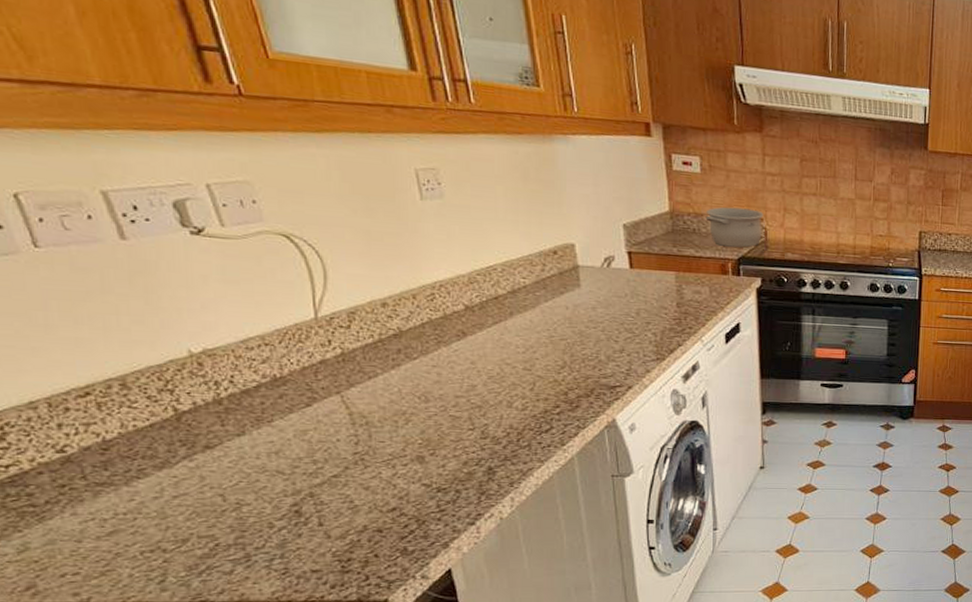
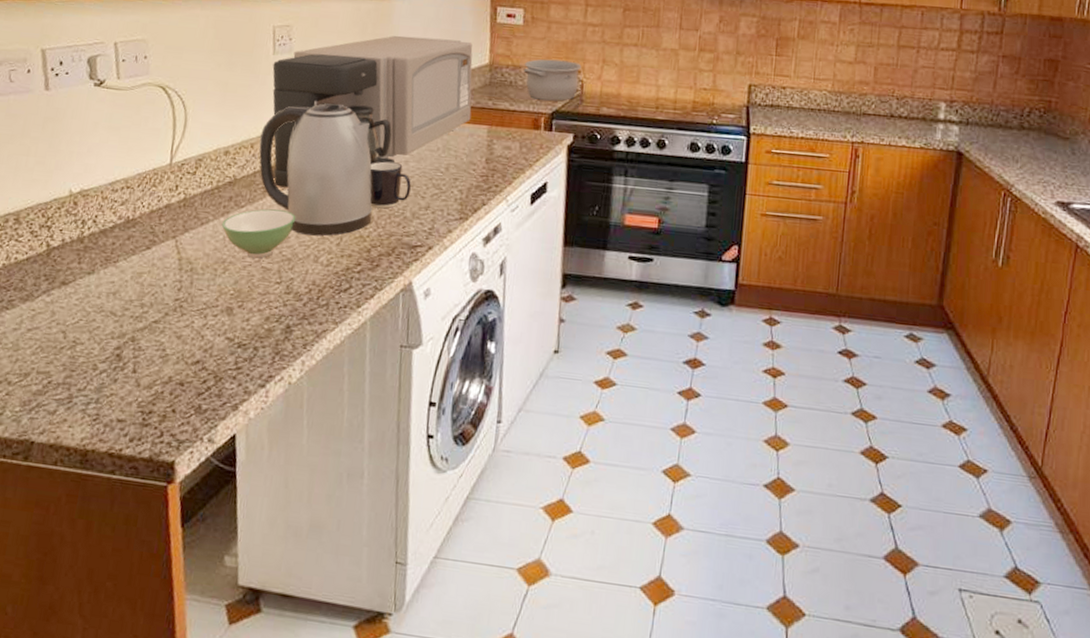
bowl: none [393,359,480,408] -> present [221,209,296,259]
kettle: none [421,251,565,383] -> present [259,102,372,236]
coffee maker: none [423,199,582,338] -> present [272,54,396,188]
microwave: none [446,181,657,306] -> present [293,35,473,159]
mug: none [555,308,602,354] -> present [370,161,411,209]

